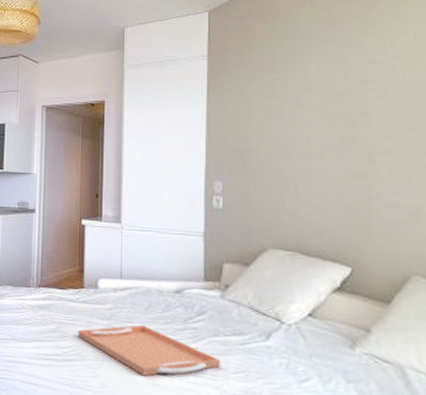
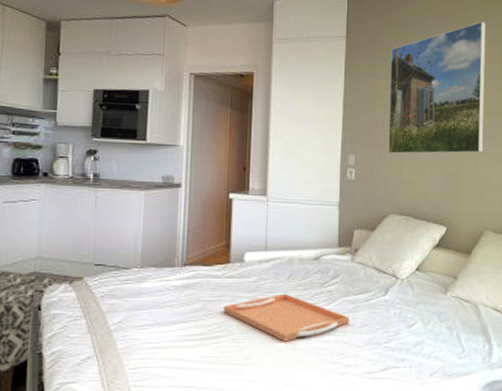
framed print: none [264,19,405,181] -> present [388,21,486,154]

